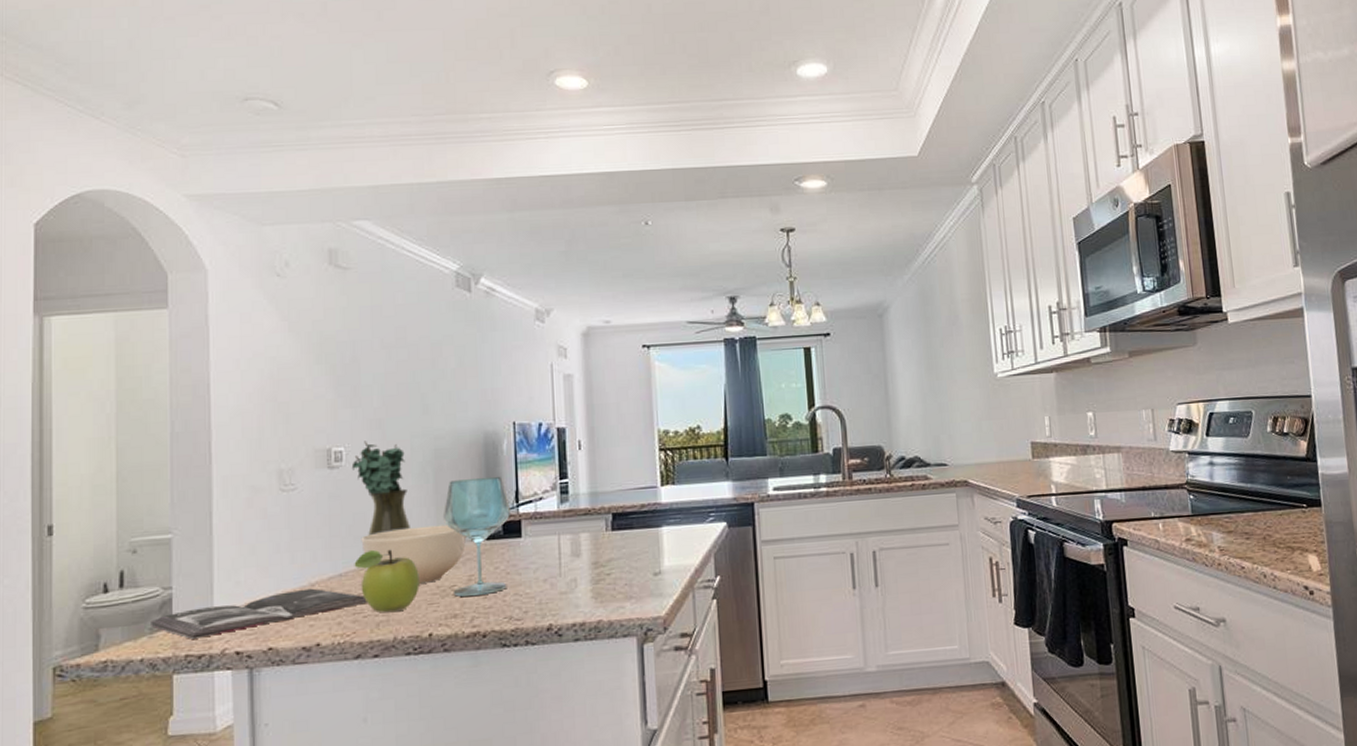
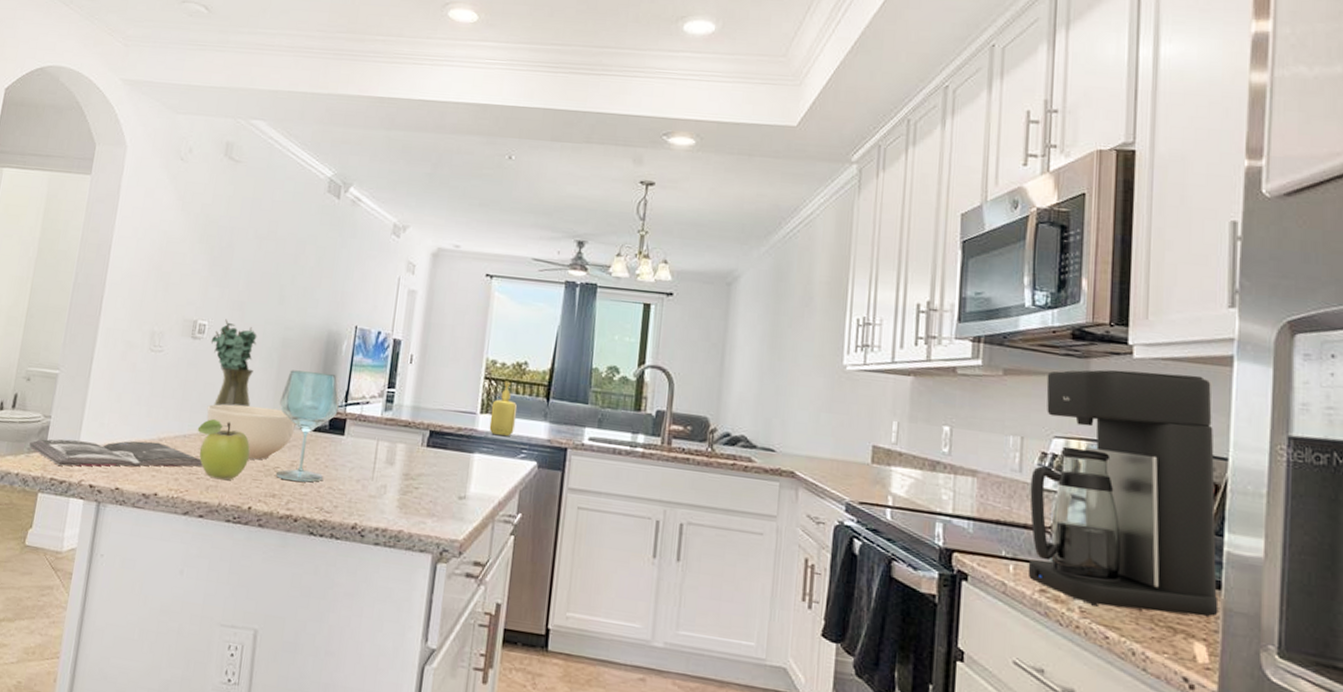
soap dispenser: none [671,448,699,505] -> present [489,381,518,437]
coffee maker: none [1164,329,1322,542] -> present [1028,369,1219,617]

